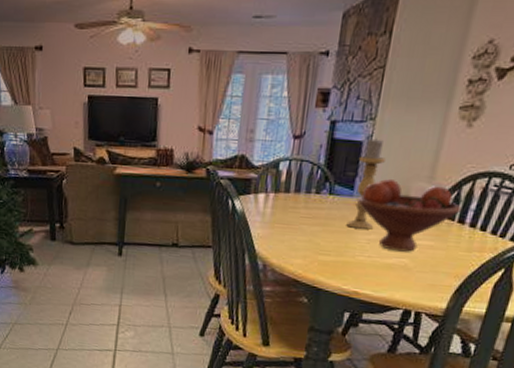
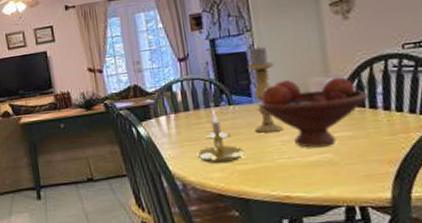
candle holder: none [284,195,330,252] -> present [197,109,244,164]

